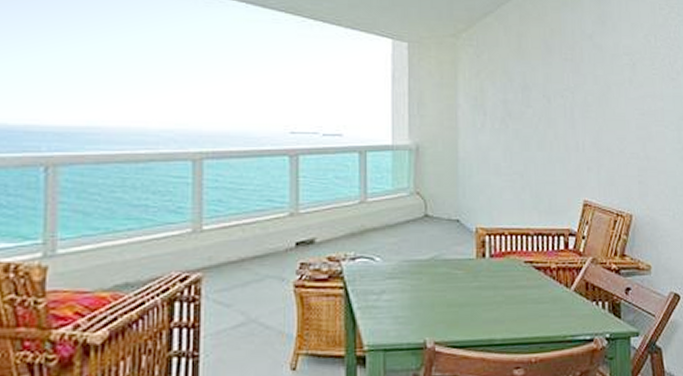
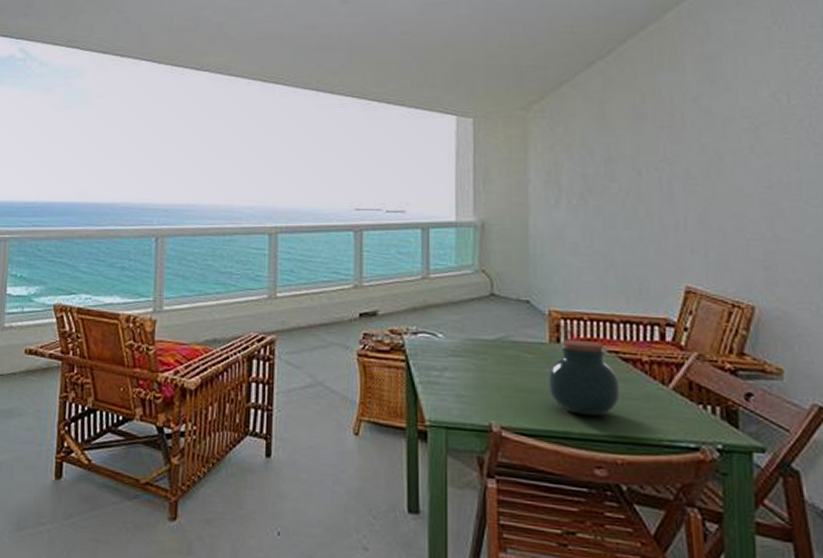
jar: none [476,254,534,322] -> present [549,340,620,416]

